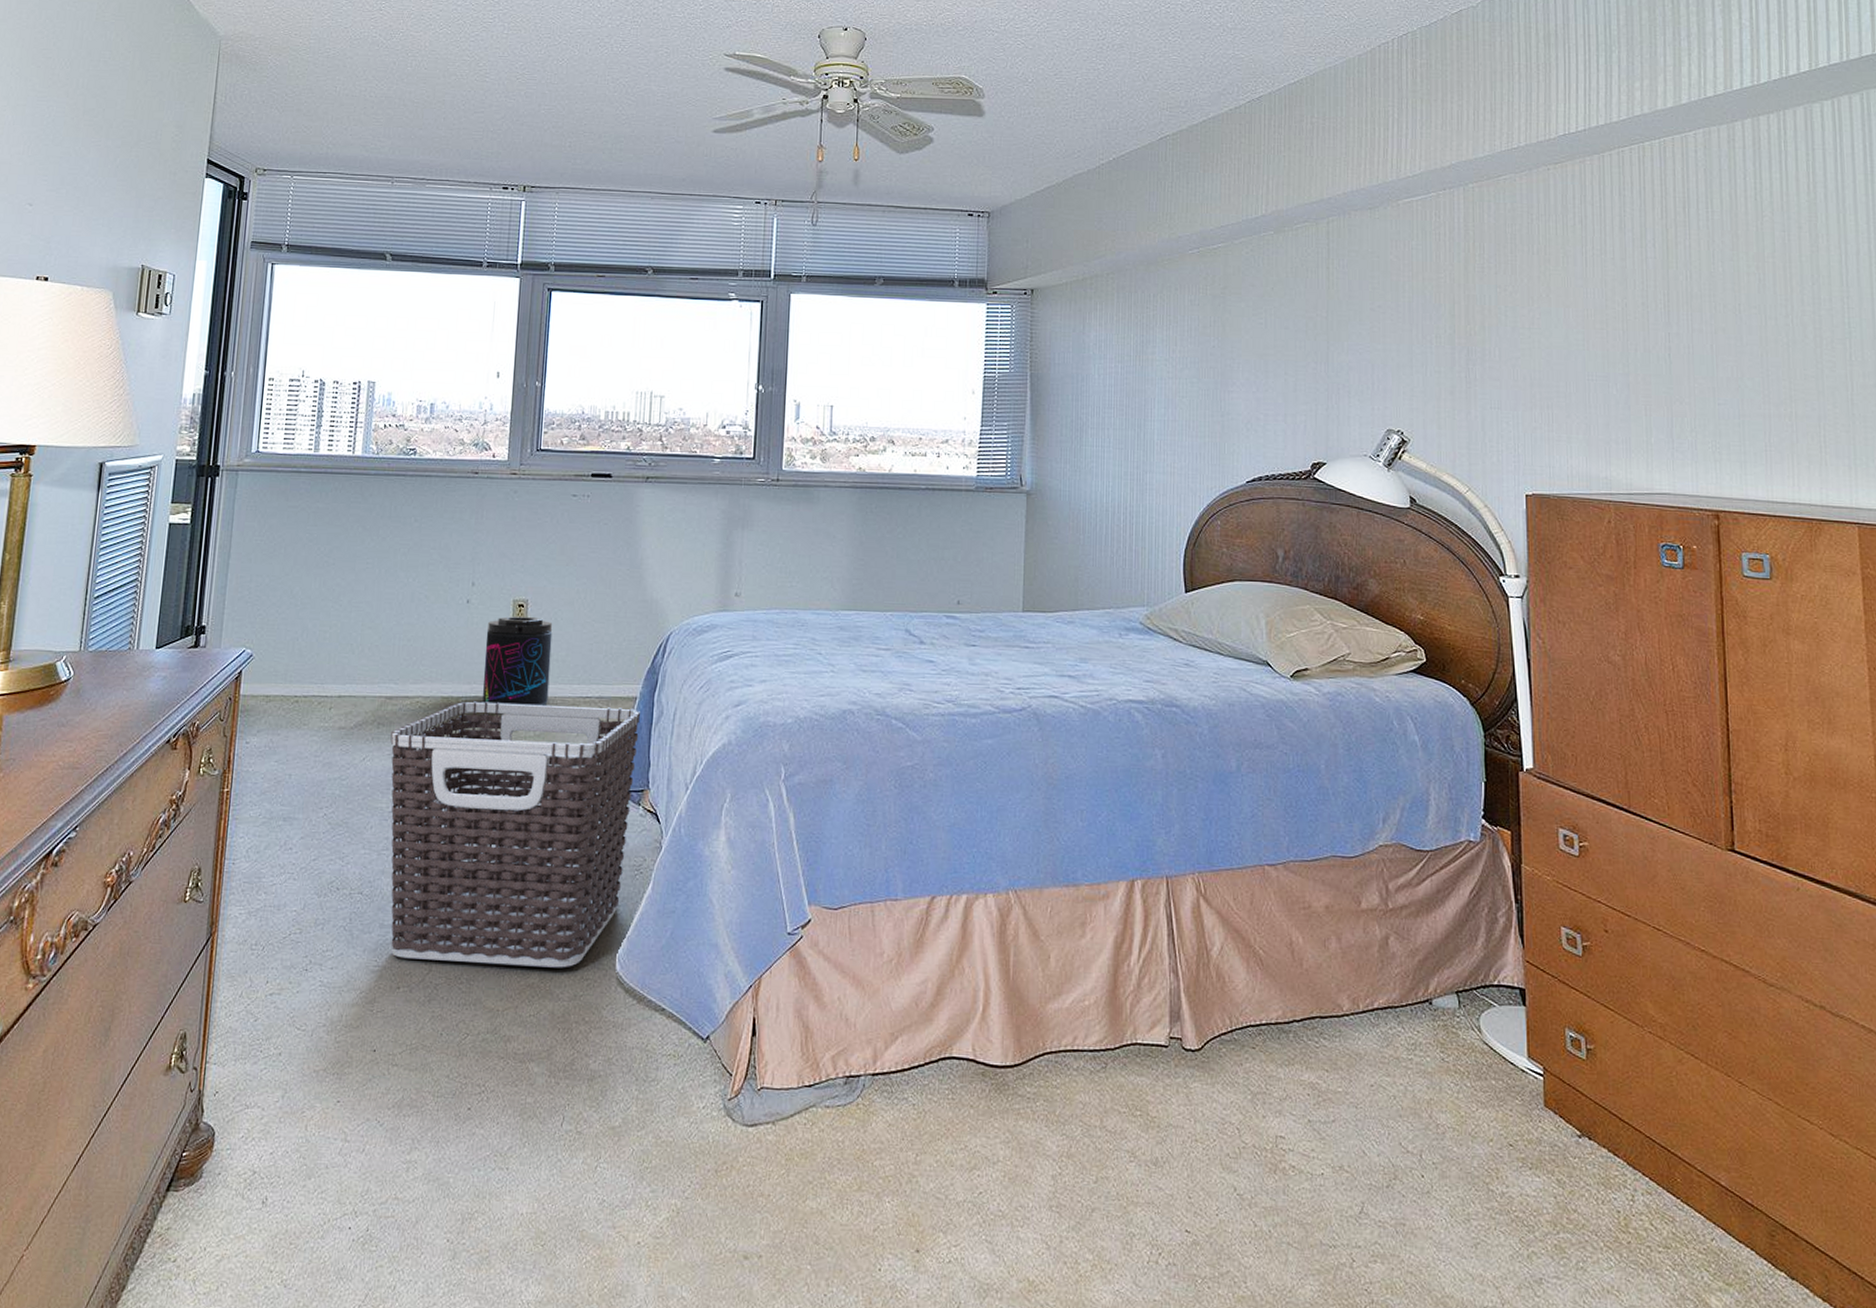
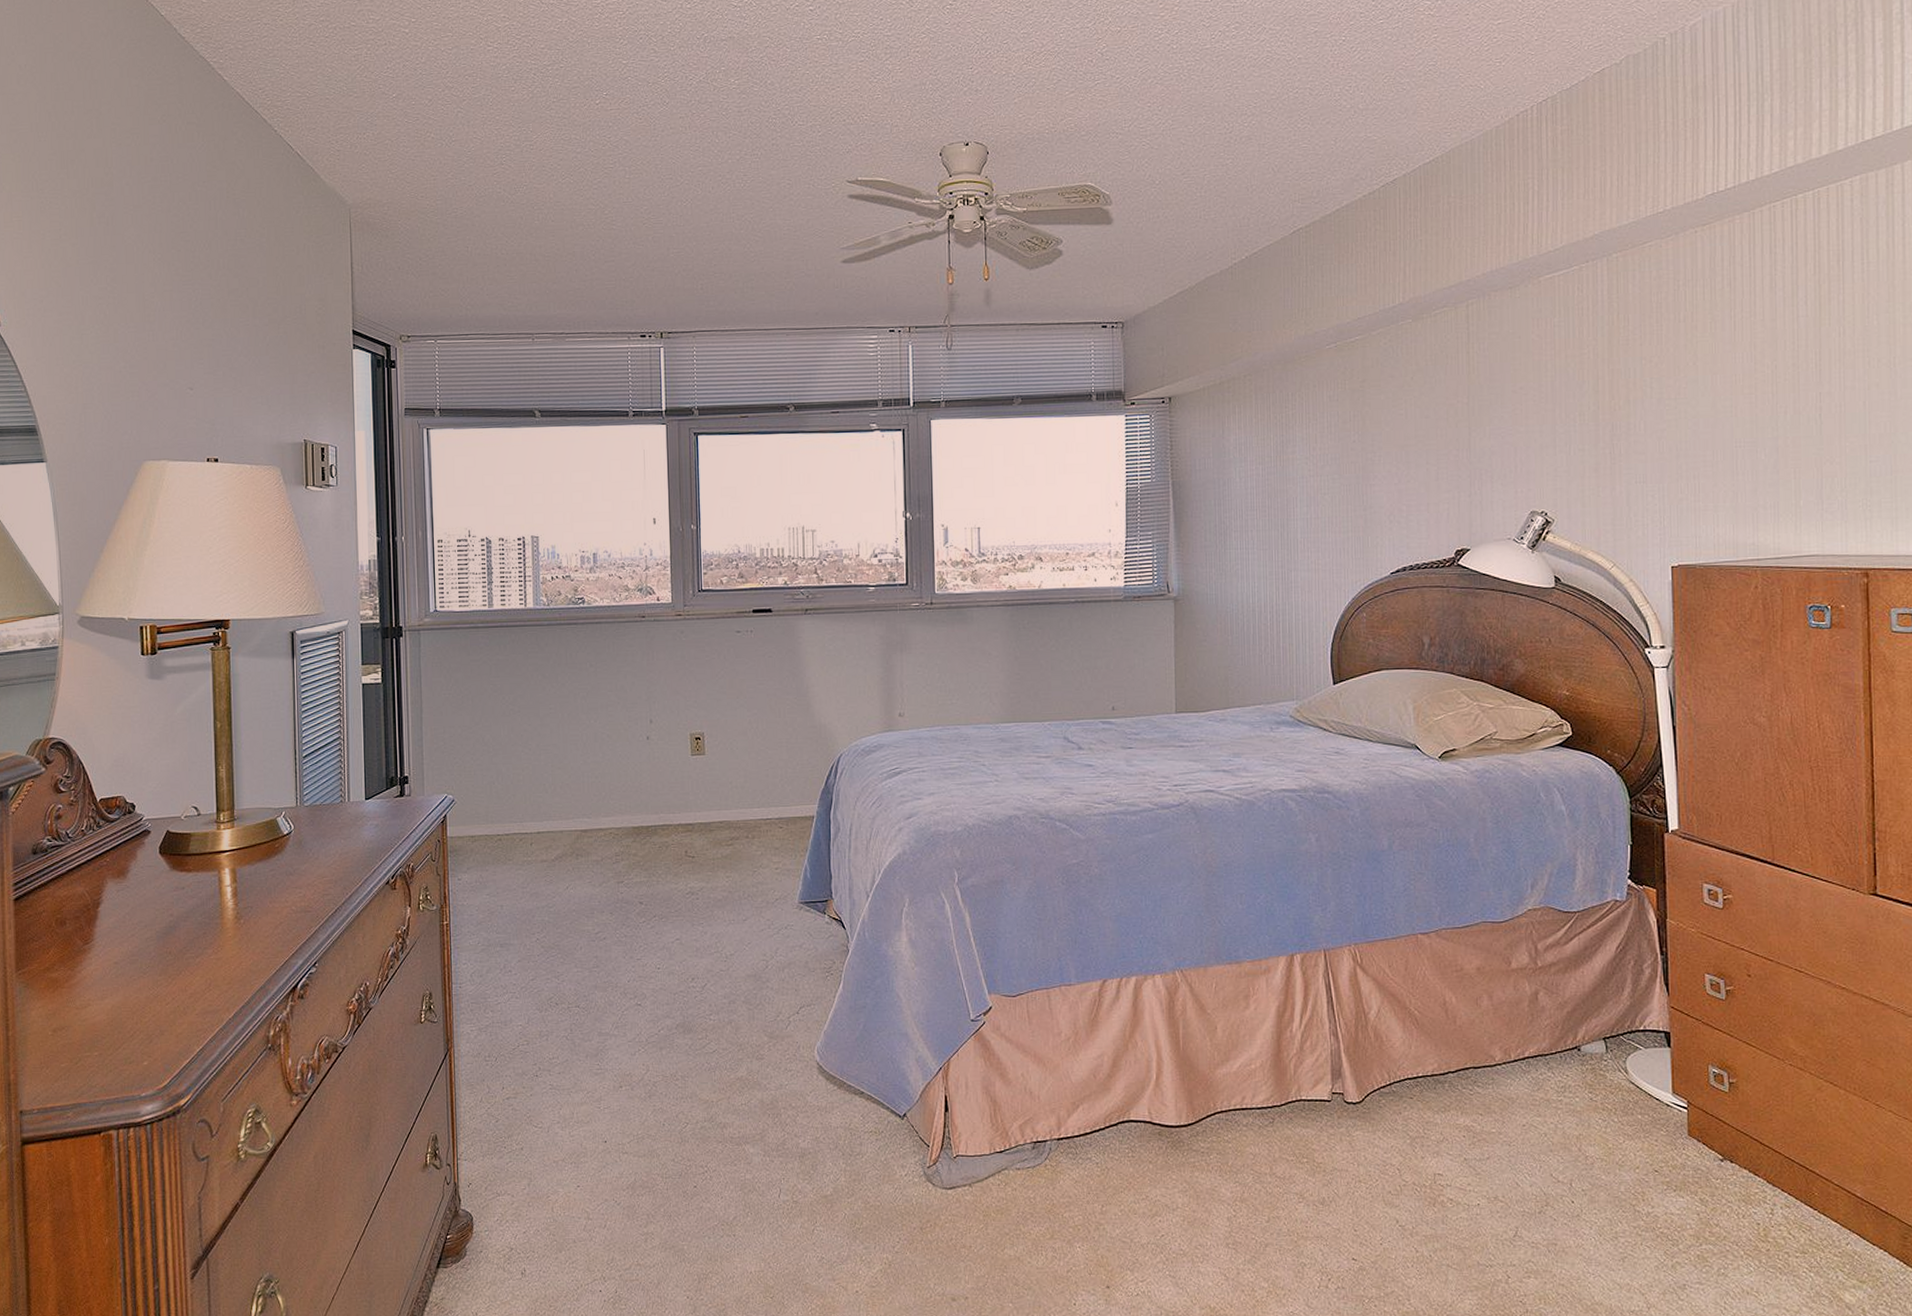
clothes hamper: present [390,701,641,968] -> none [589,826,819,1062]
supplement container: present [483,616,553,706] -> none [668,748,732,830]

